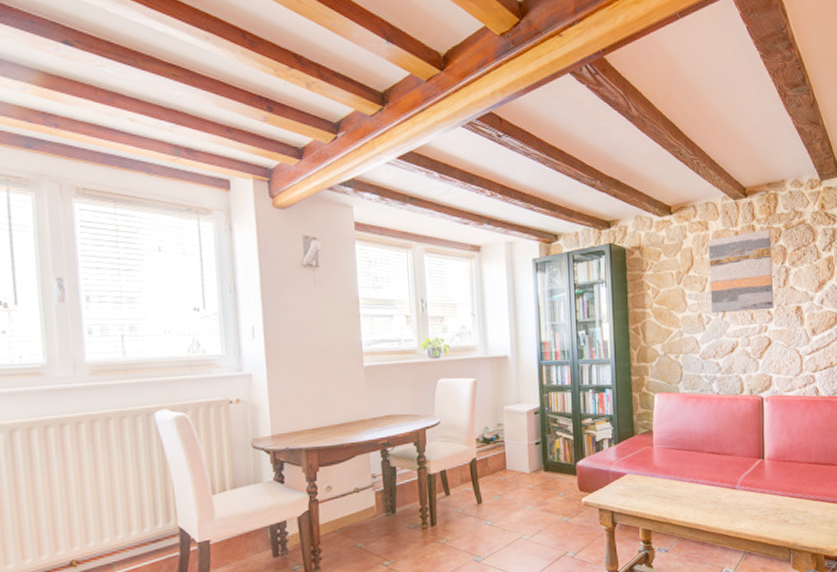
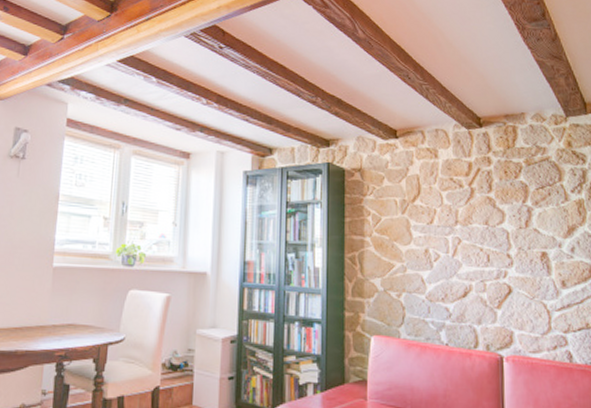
wall art: present [708,229,774,314] -> none [438,163,515,252]

